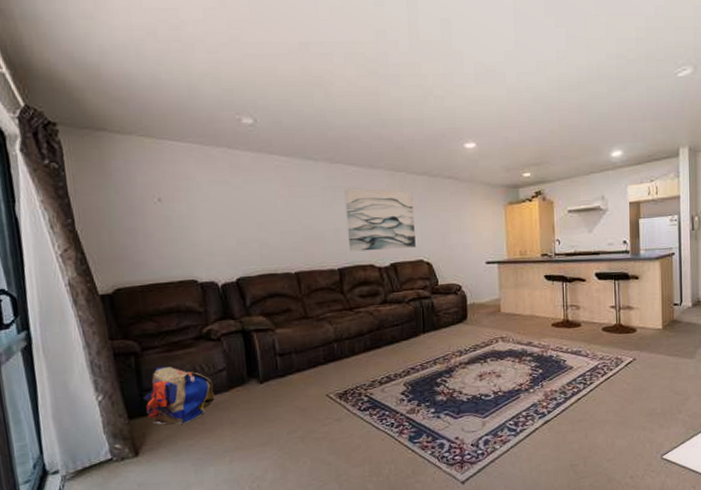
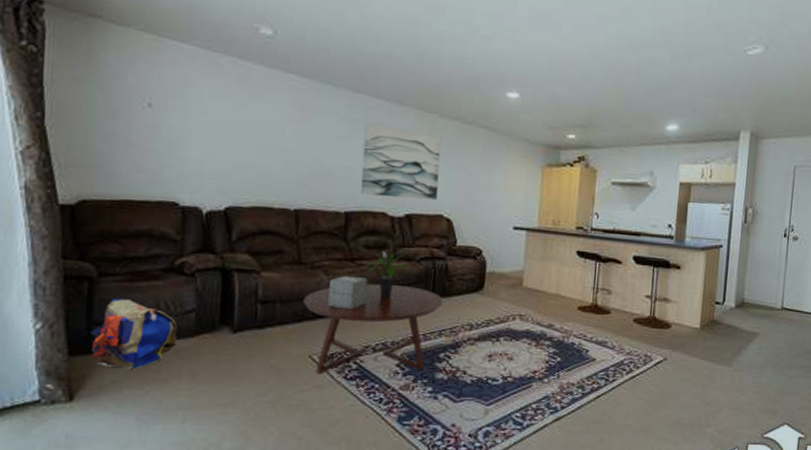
coffee table: none [314,325,434,409] -> present [303,284,444,374]
decorative box: none [334,322,368,352] -> present [328,275,368,310]
potted plant: none [362,297,400,338] -> present [365,251,409,298]

